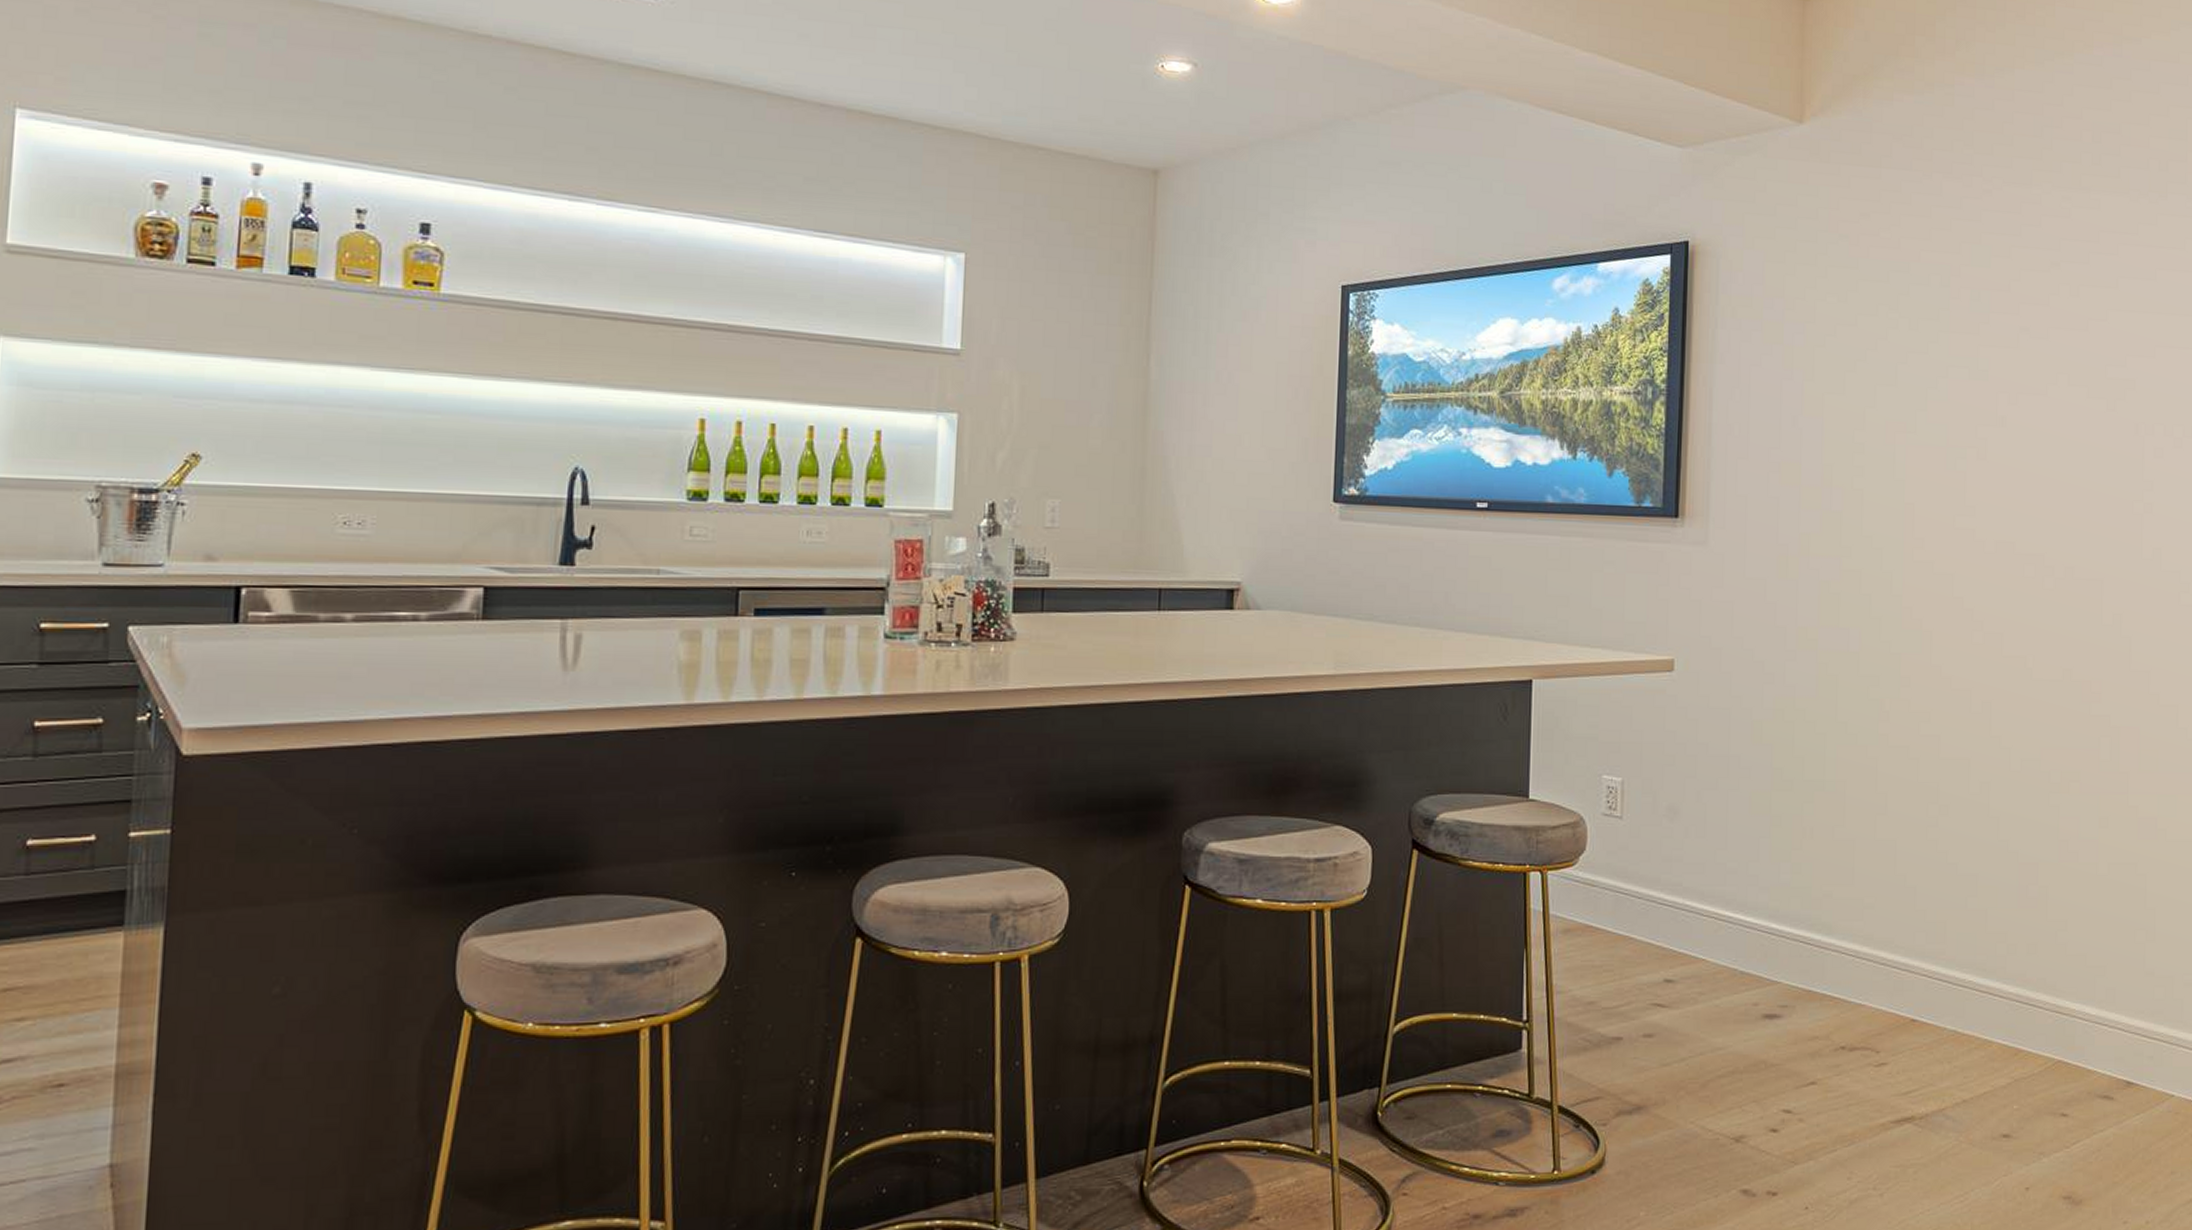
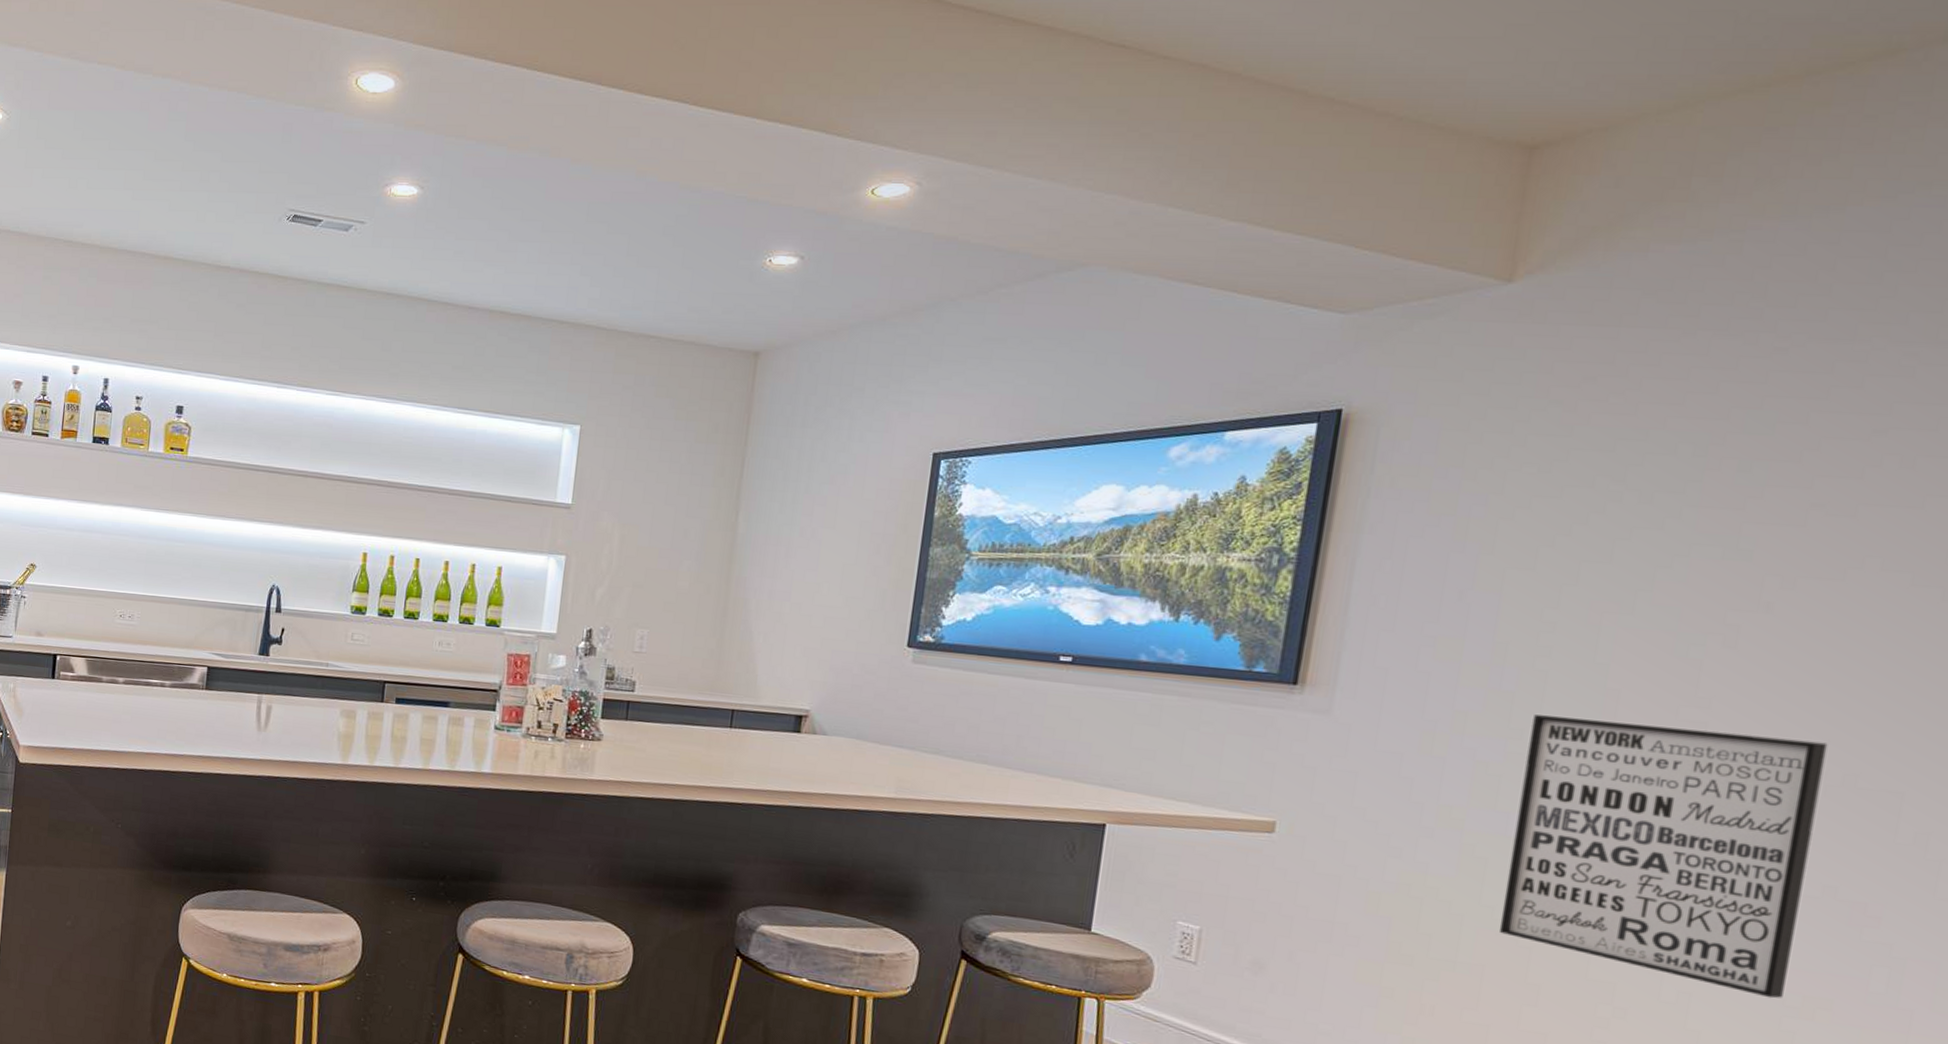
wall art: none [1852,532,2052,778] -> present [1498,715,1828,999]

